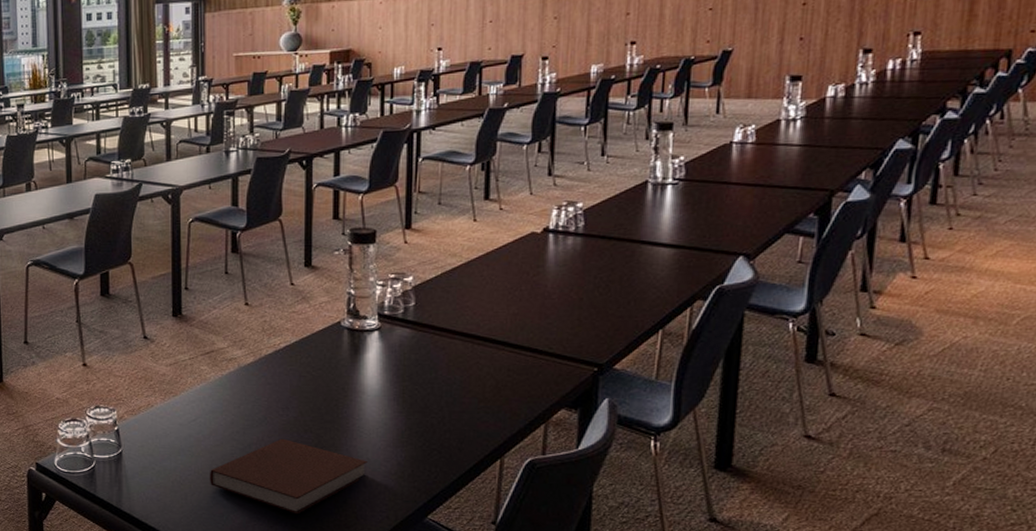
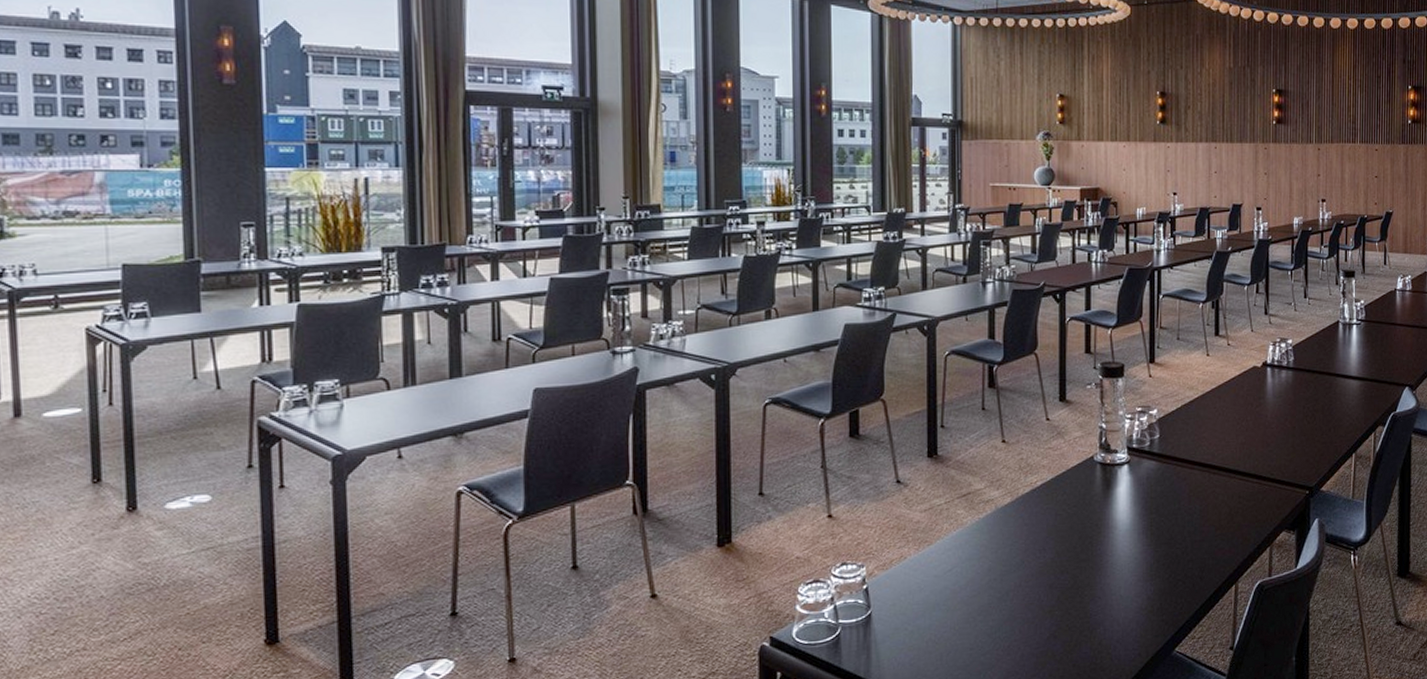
notebook: present [209,438,367,515] -> none [965,582,1120,663]

